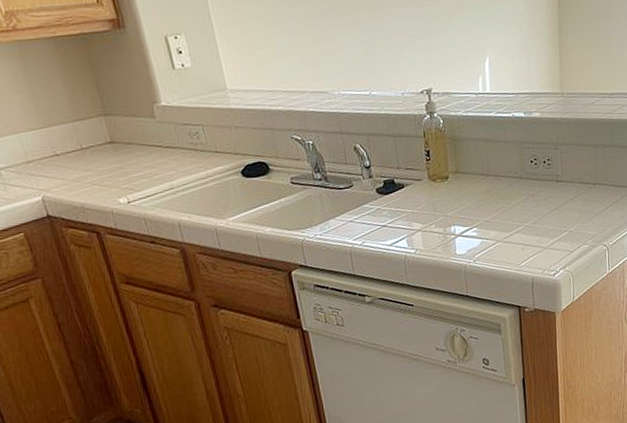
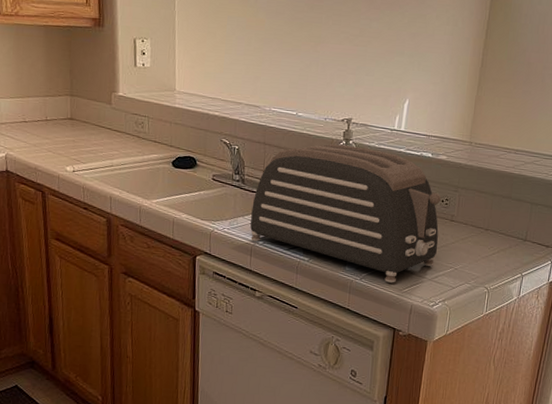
toaster: none [341,118,549,260] -> present [250,143,442,283]

